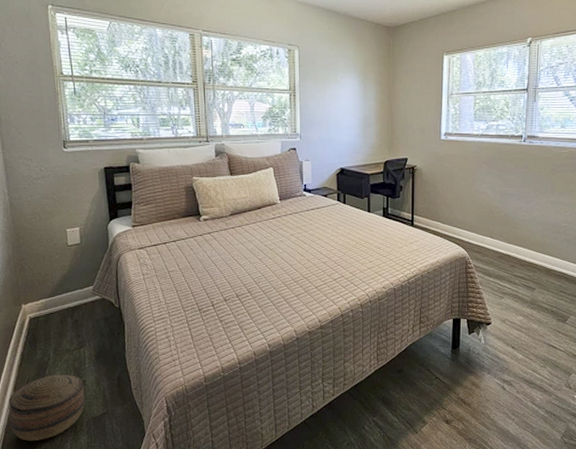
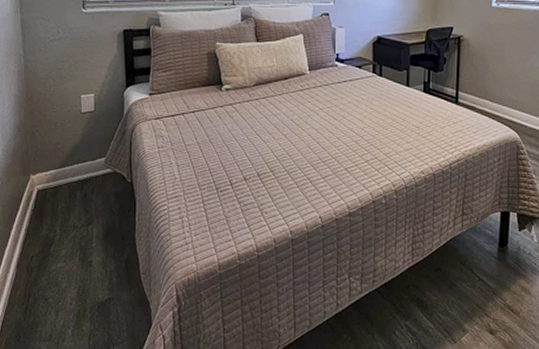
basket: present [8,374,86,442] -> none [10,252,90,325]

